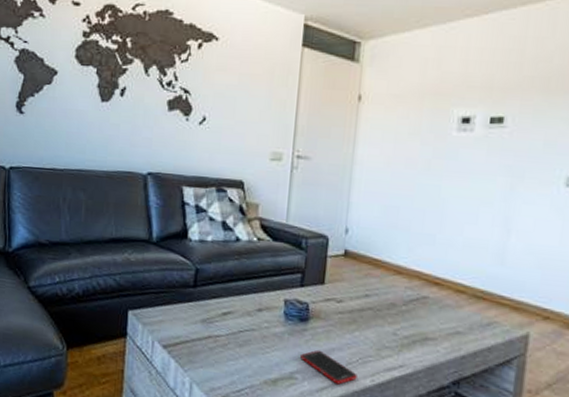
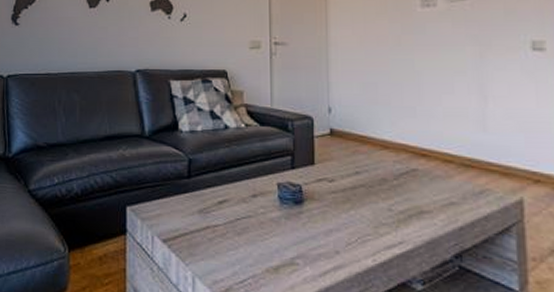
cell phone: present [300,350,357,385] -> none [299,232,358,267]

